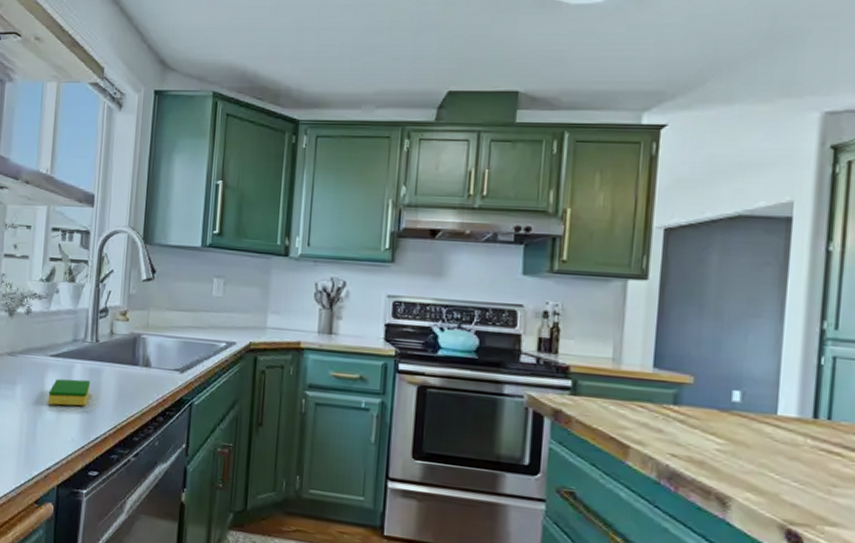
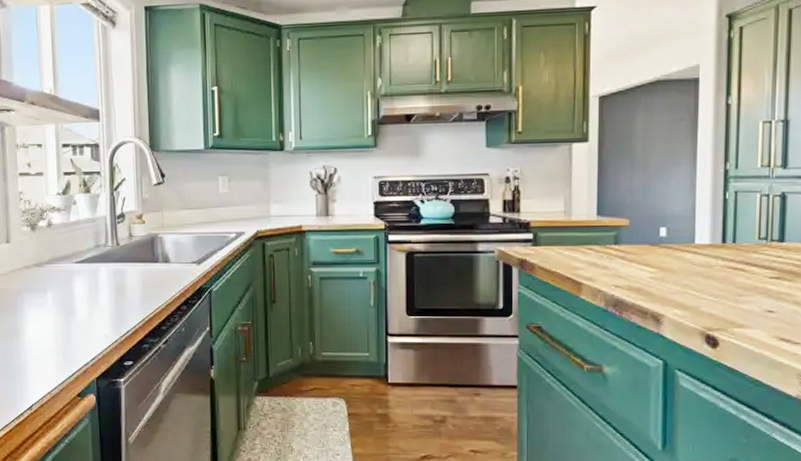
dish sponge: present [48,378,91,406] -> none [78,281,117,307]

